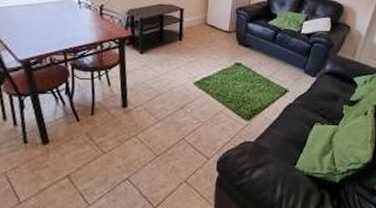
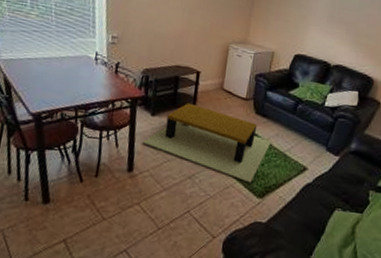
coffee table: none [133,39,254,108] -> present [142,103,271,183]

